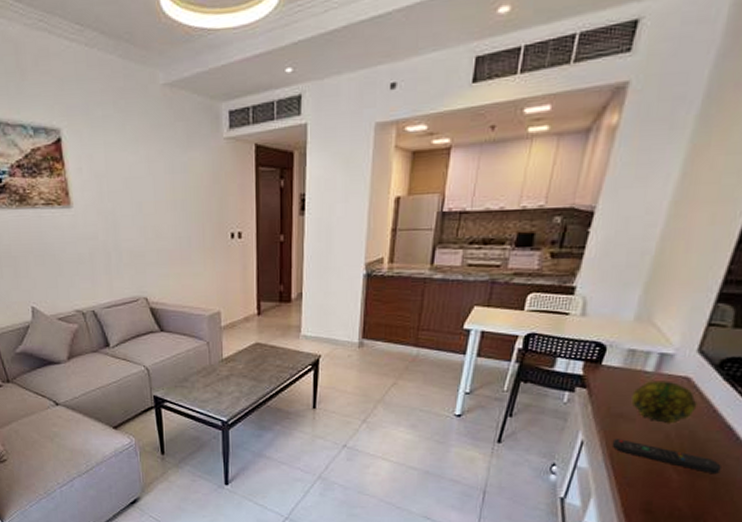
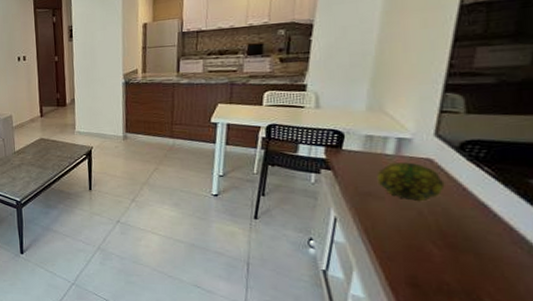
remote control: present [612,439,721,475] -> none [365,216,484,250]

